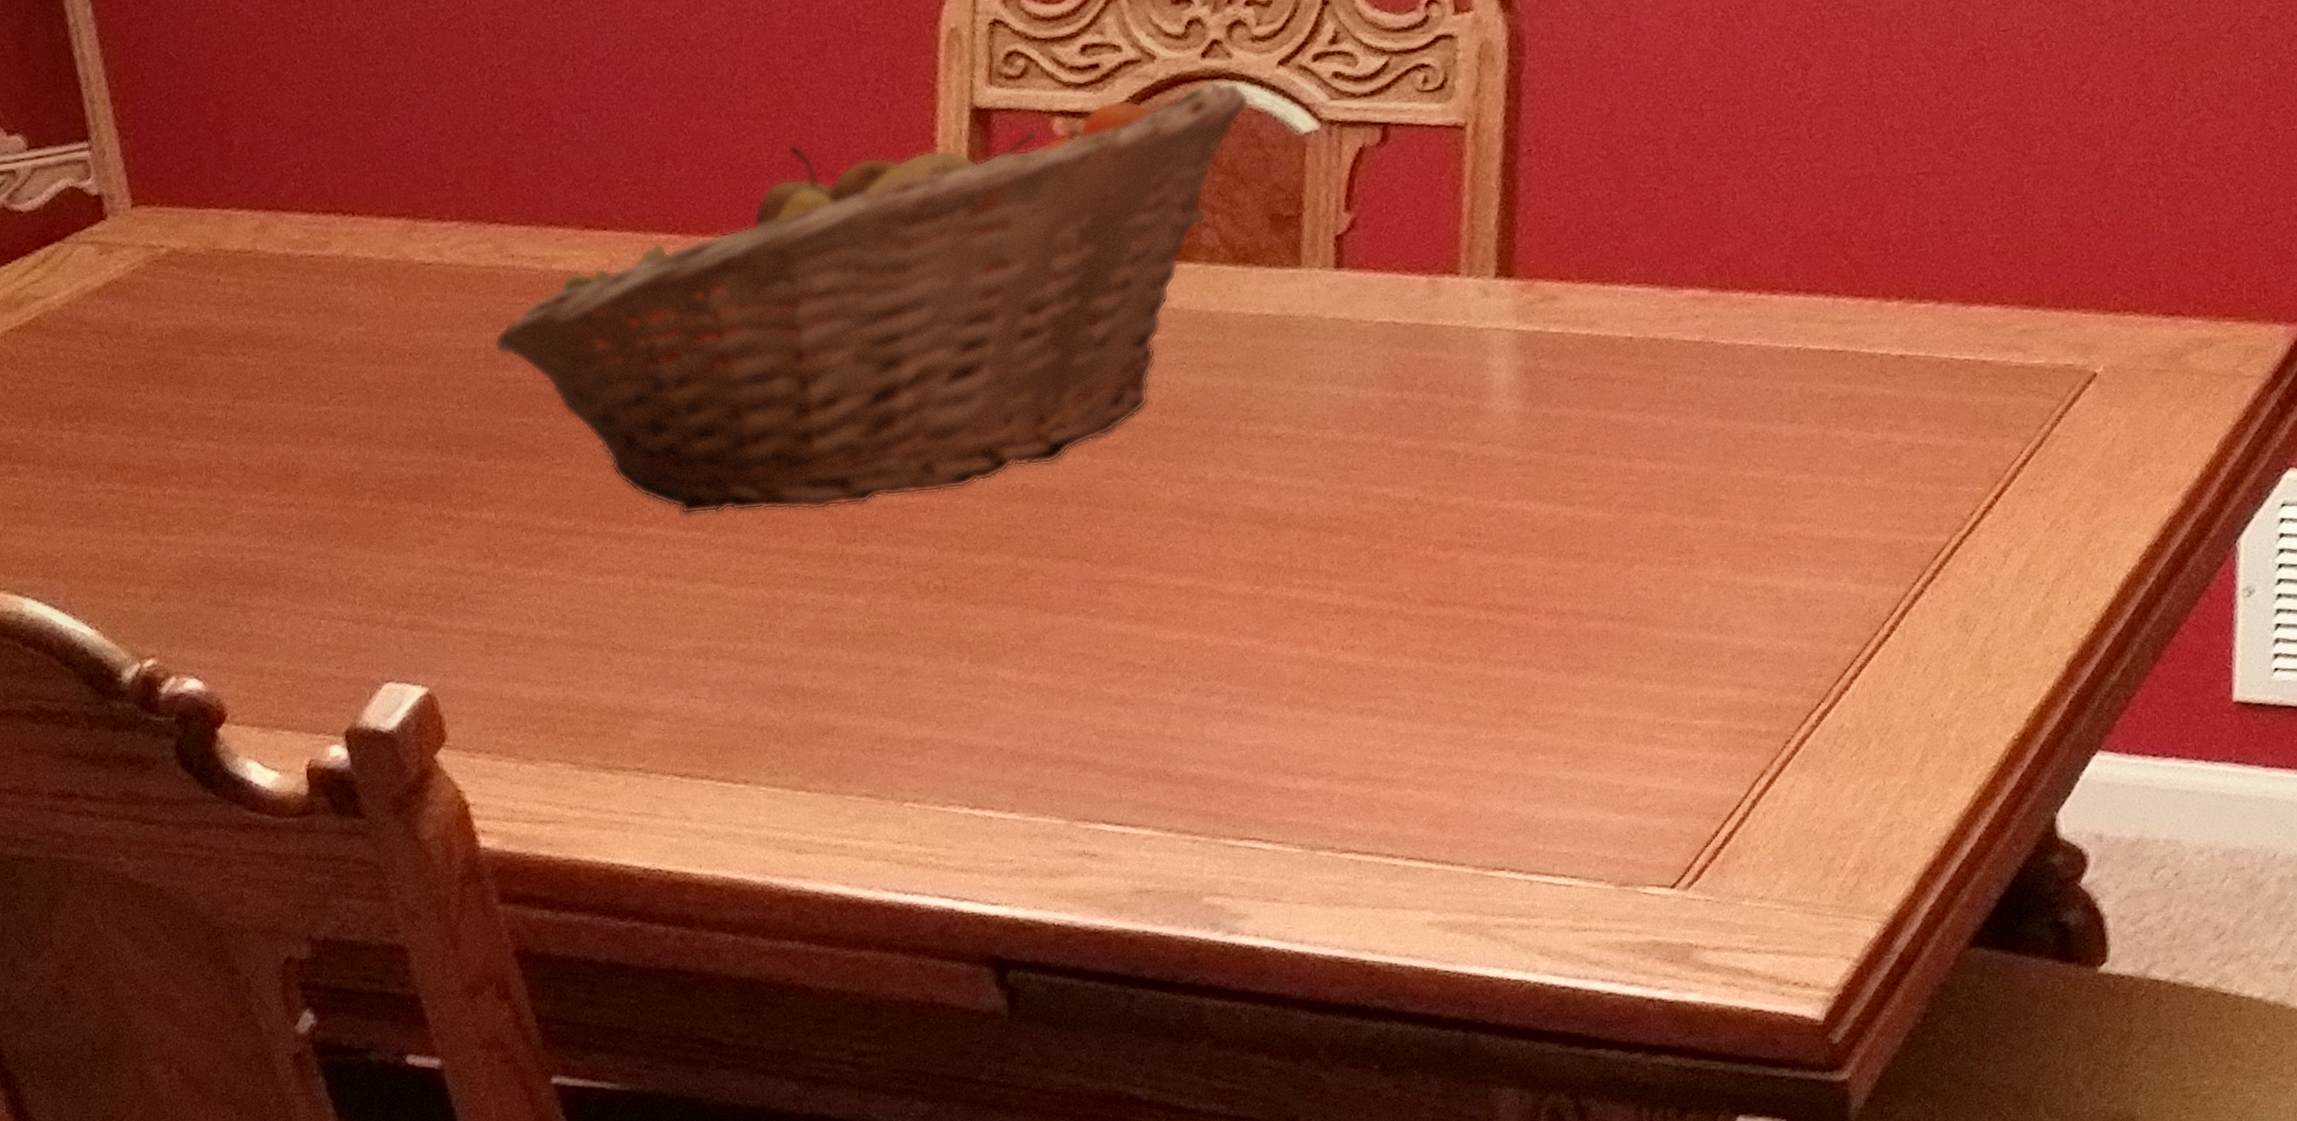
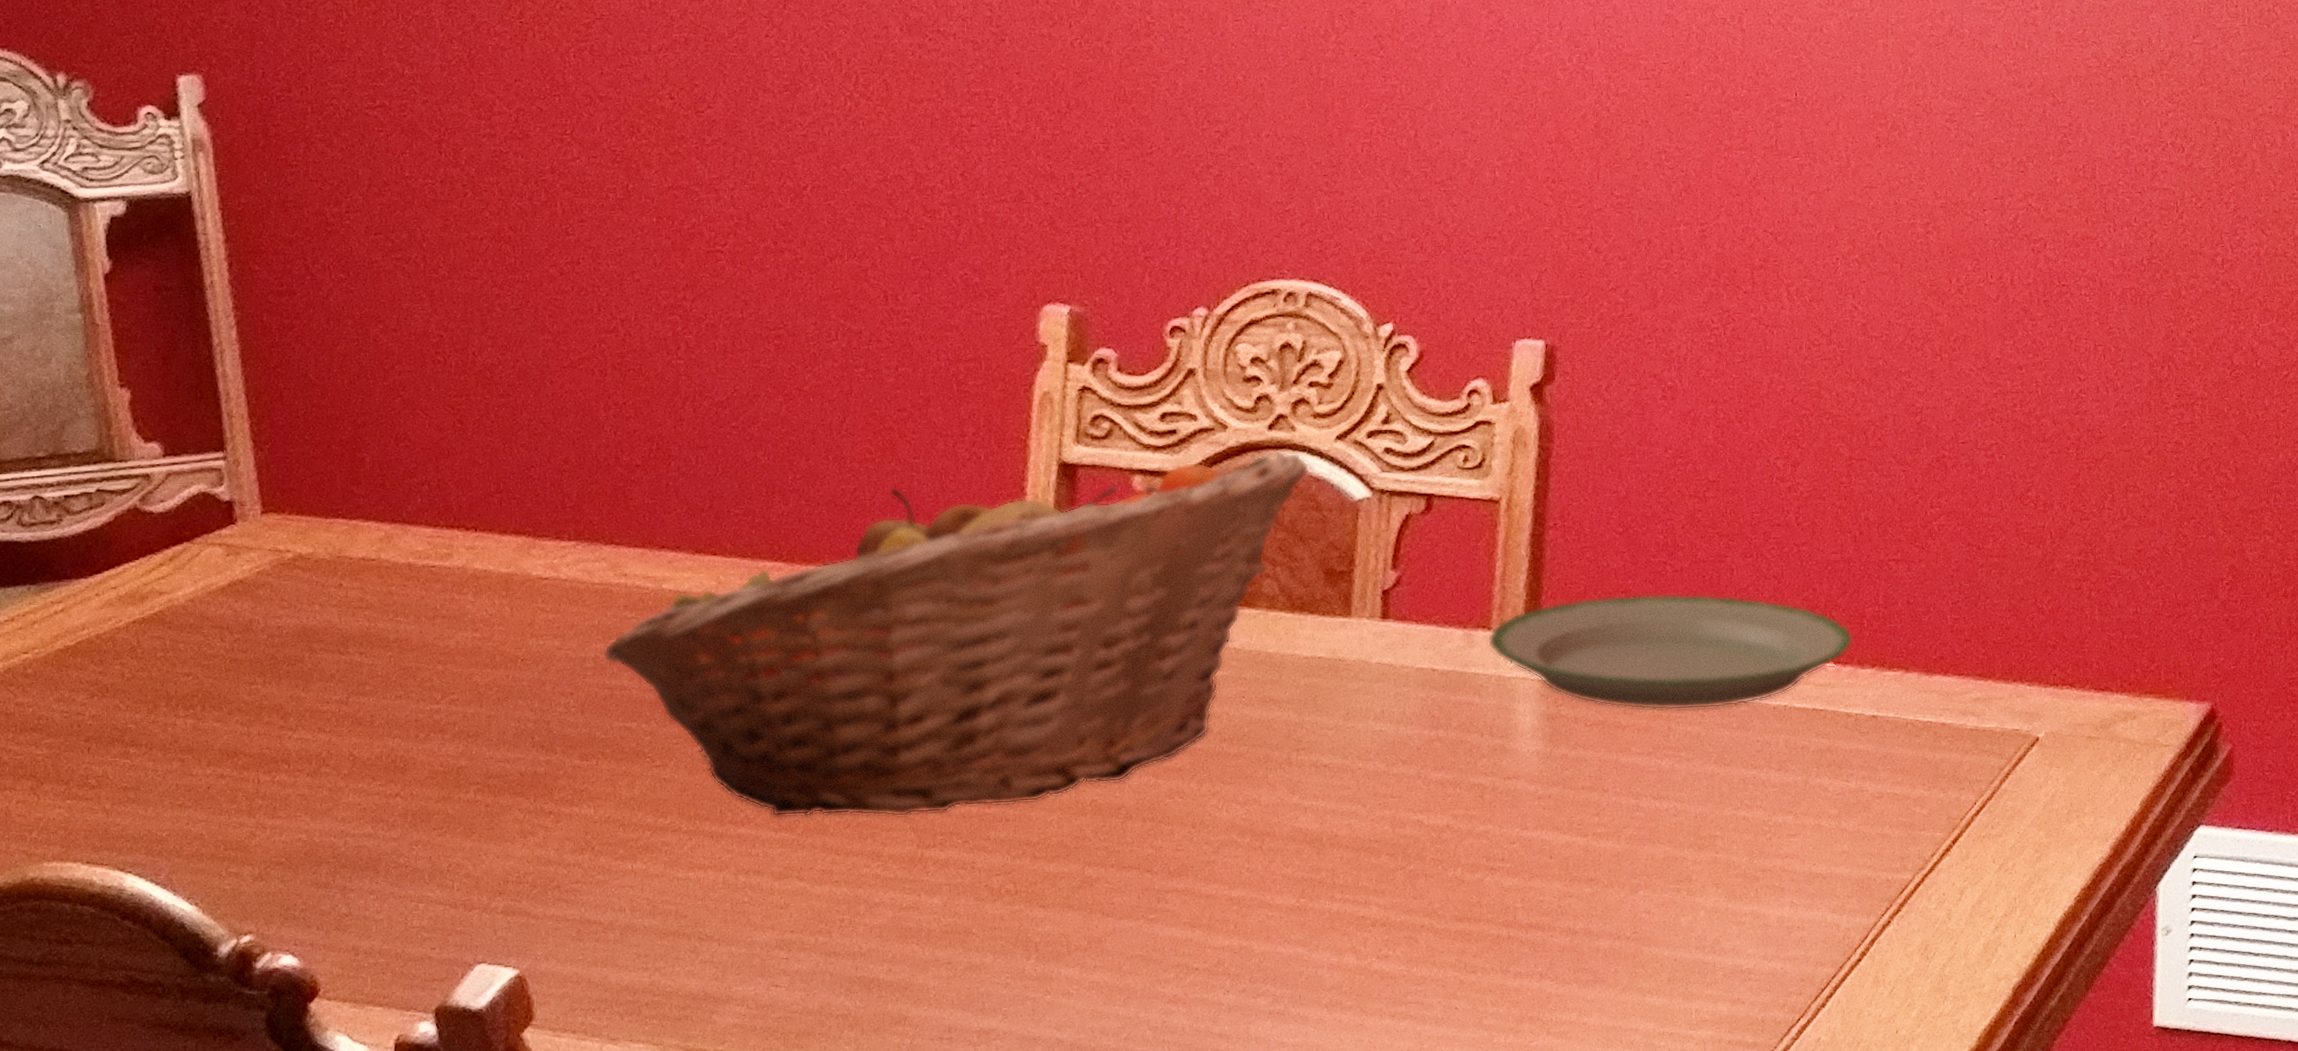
plate: none [1455,223,1878,359] -> present [1487,593,1854,711]

